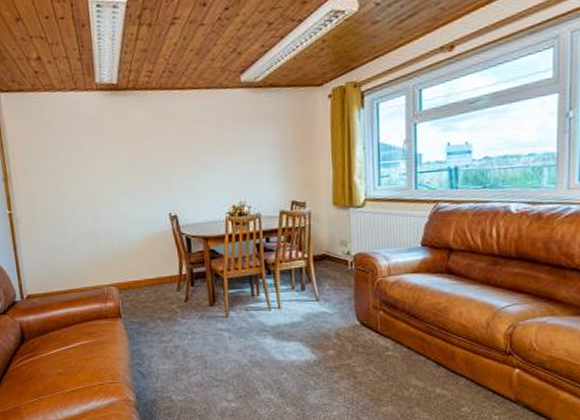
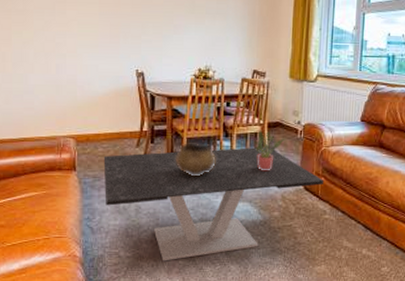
coffee table: none [146,282,384,404] -> present [103,147,325,261]
decorative bowl: none [218,282,260,317] -> present [176,141,216,176]
potted plant: none [297,263,334,308] -> present [252,129,285,171]

